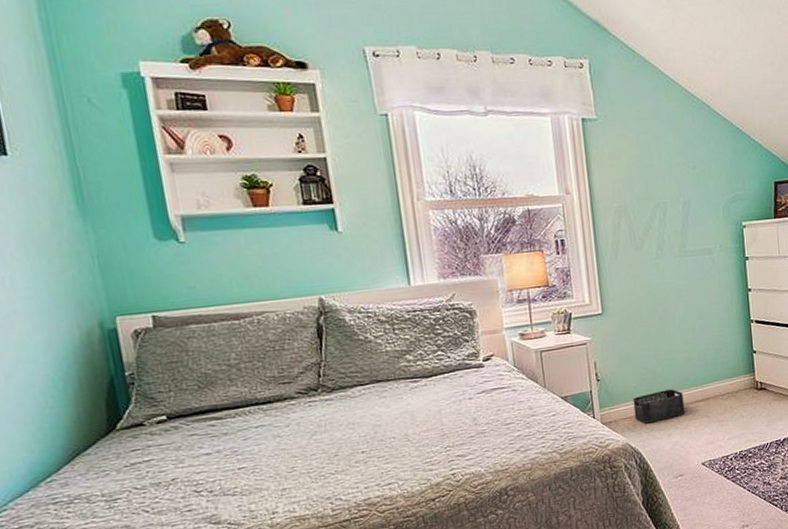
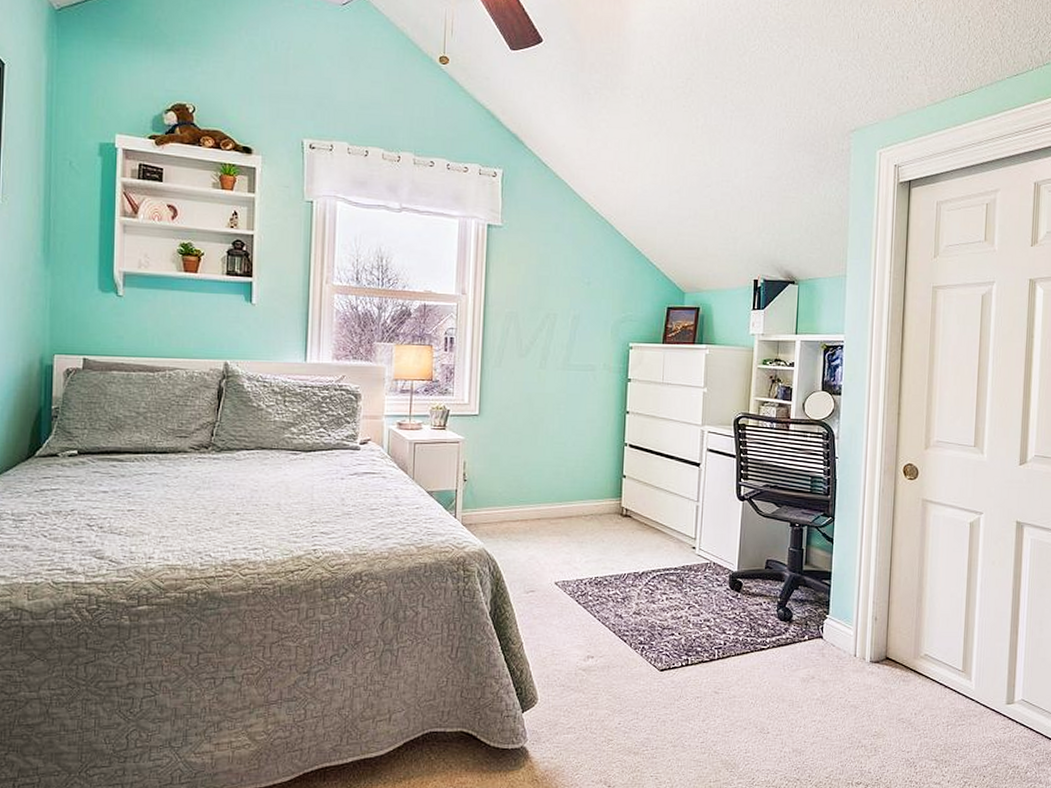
storage bin: present [633,389,685,424] -> none [495,501,546,532]

